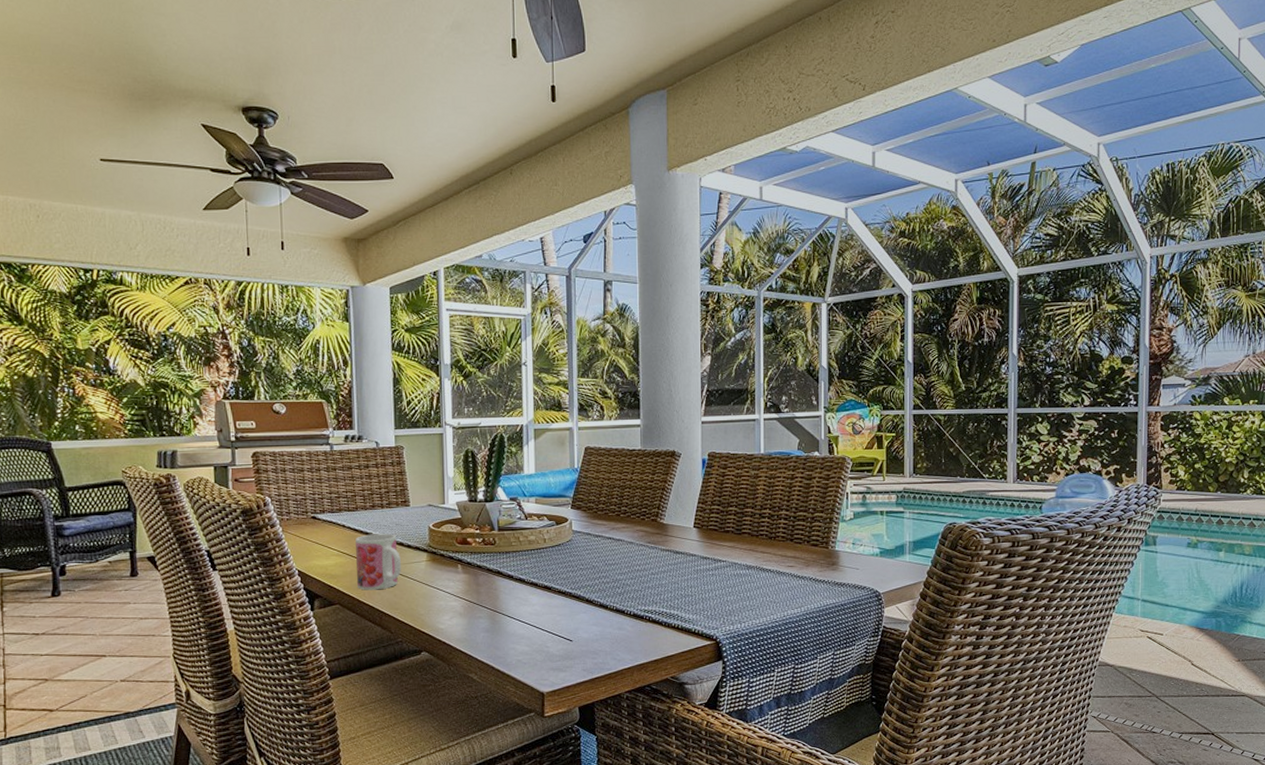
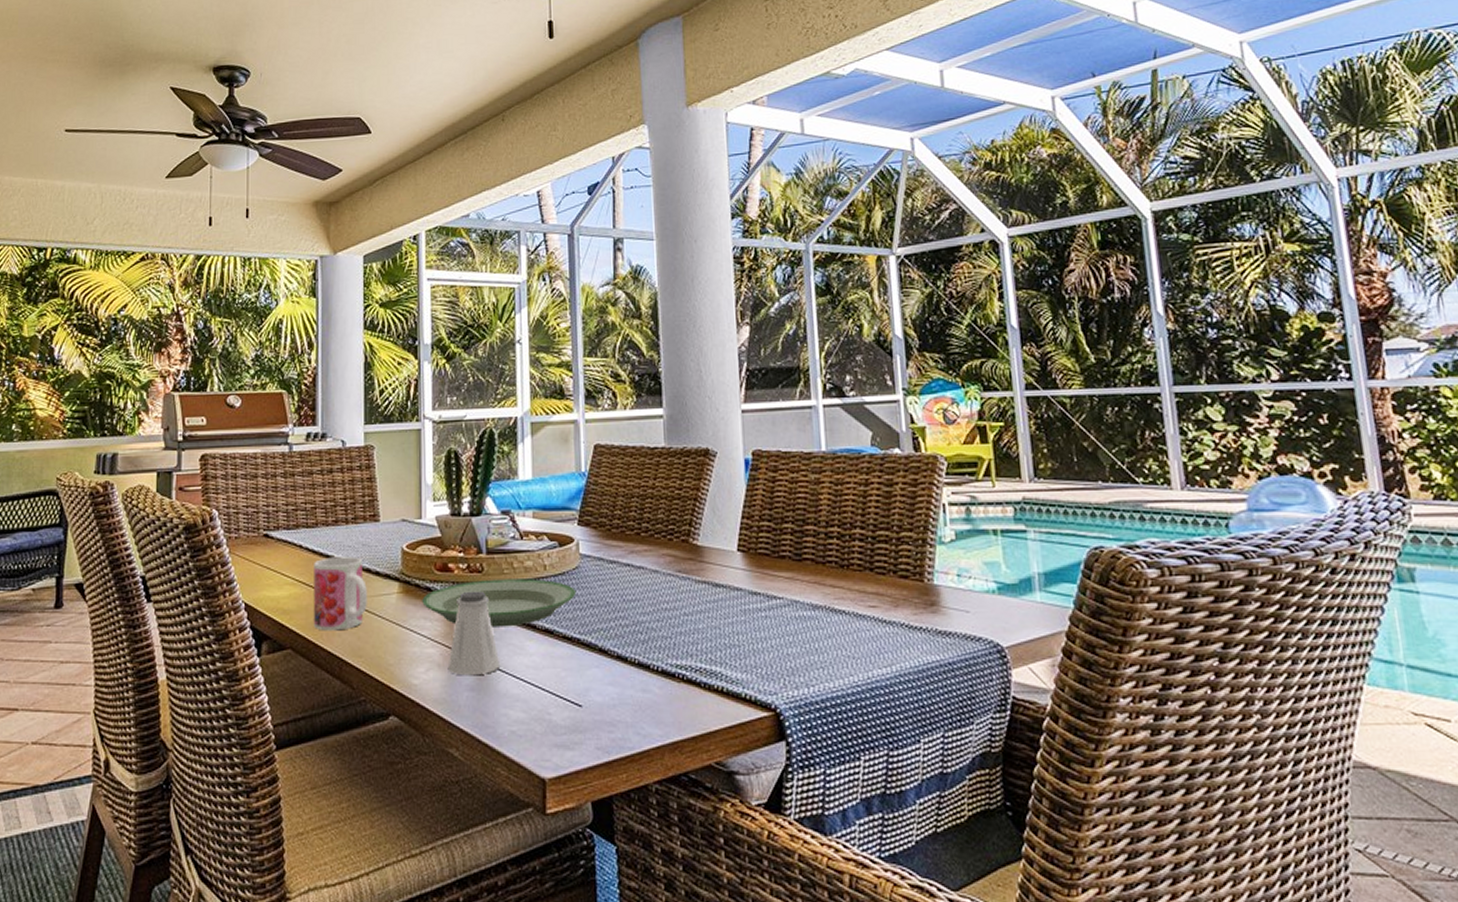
plate: none [446,549,570,586] -> present [422,579,577,627]
saltshaker: none [467,558,510,622] -> present [447,591,501,676]

